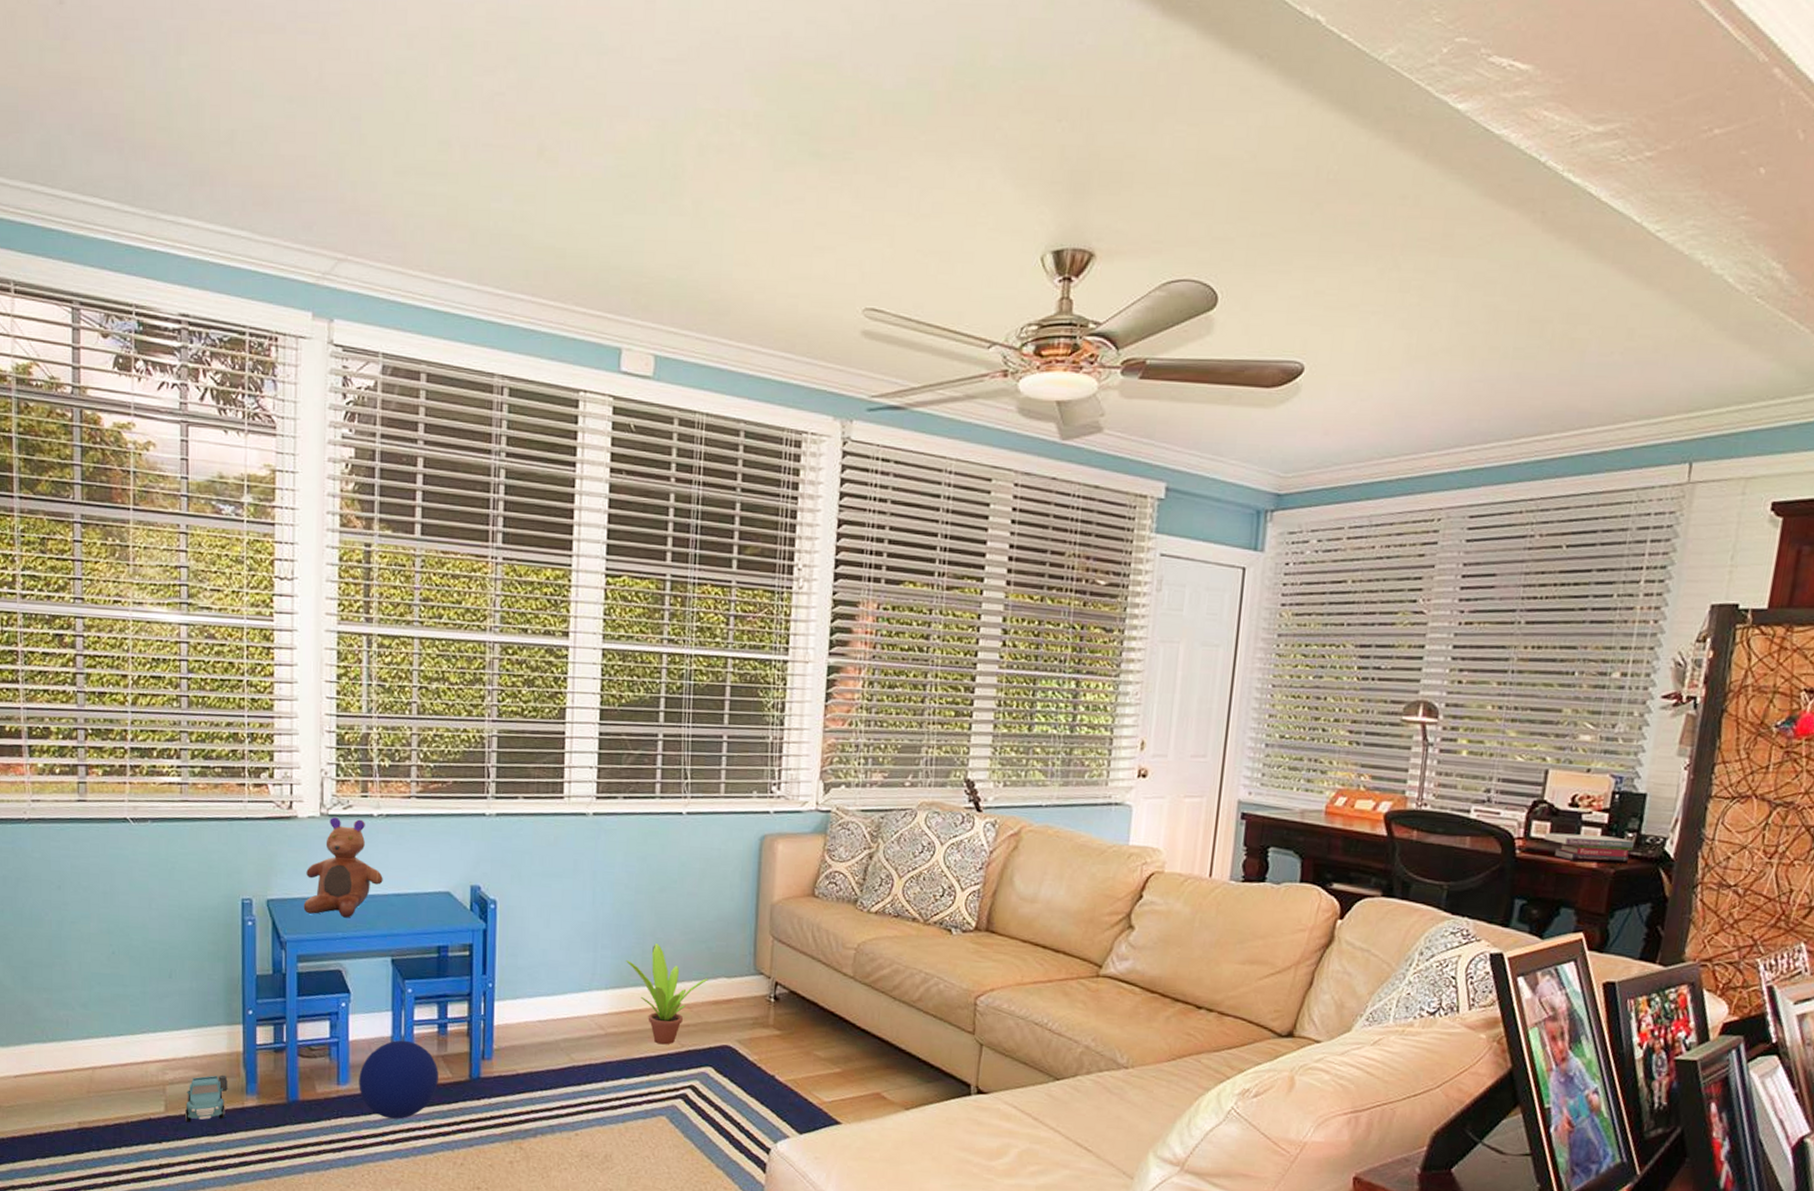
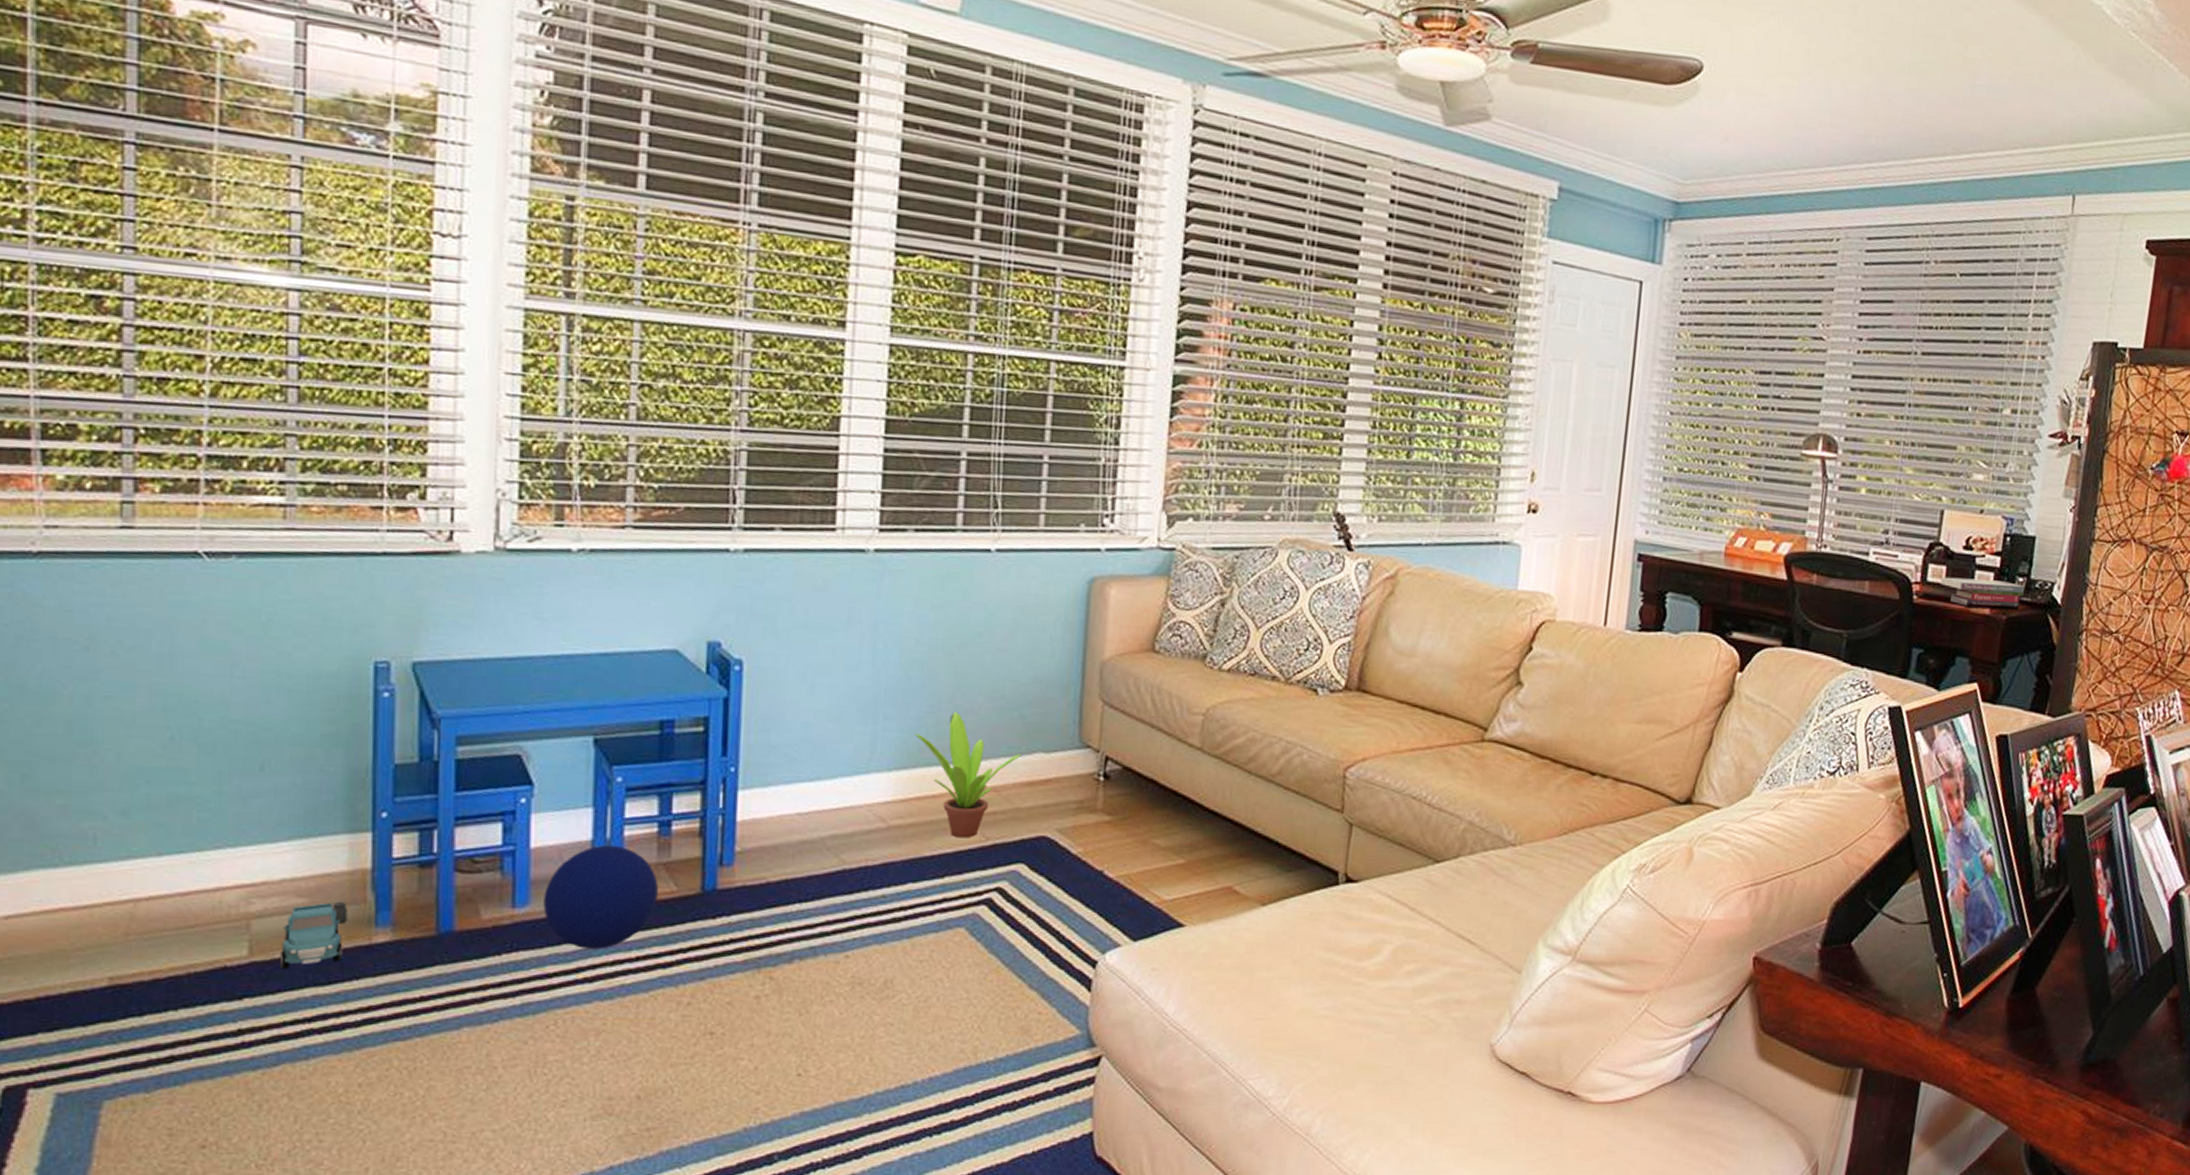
toy: present [303,817,383,918] -> none [466,552,584,686]

